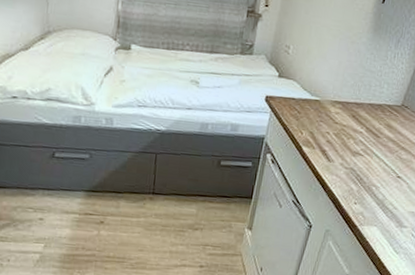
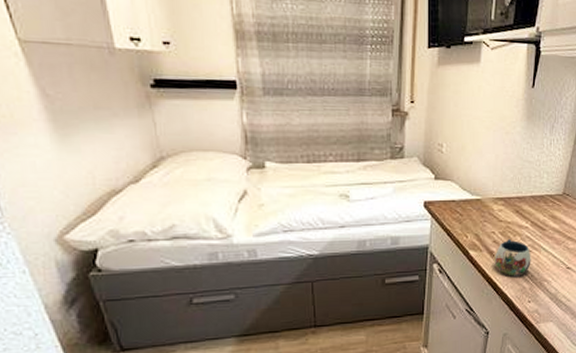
mug: none [325,141,363,177] -> present [494,239,531,276]

